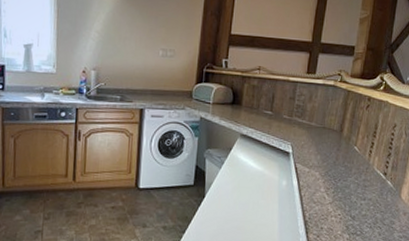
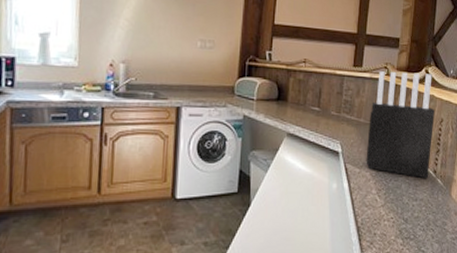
knife block: none [316,78,388,181] -> present [366,71,435,179]

